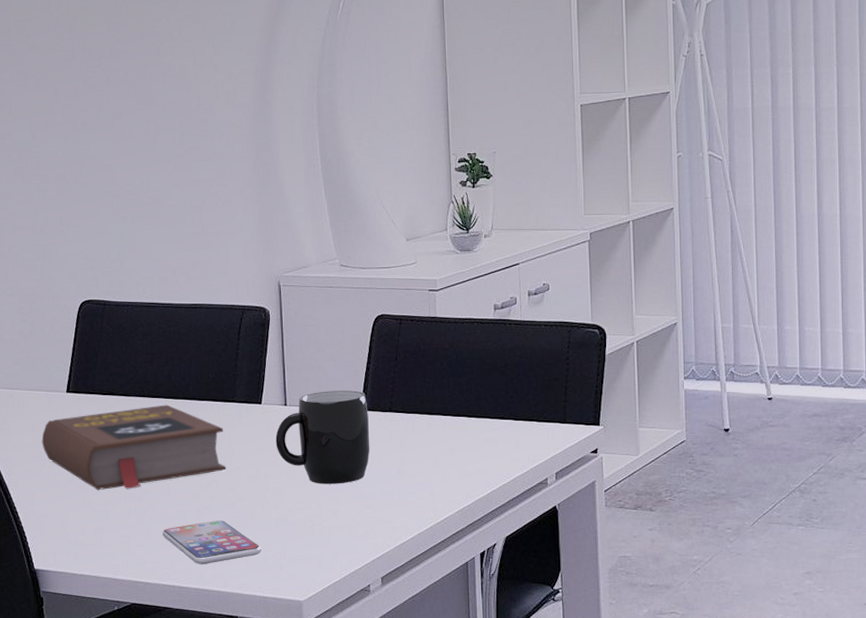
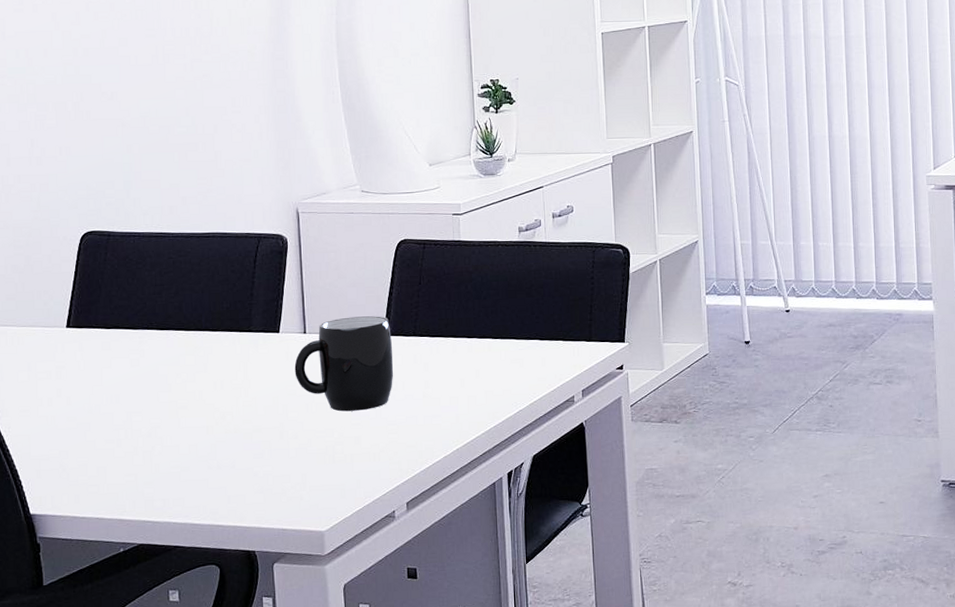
book: present [42,404,226,491] -> none [38,336,242,429]
smartphone: present [162,520,262,564] -> none [172,453,280,500]

